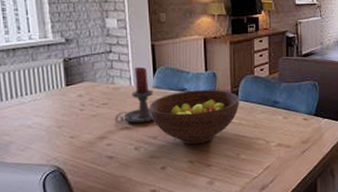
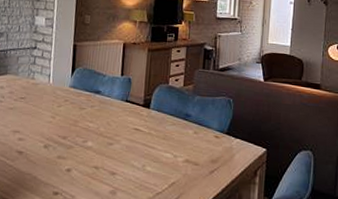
candle holder: present [114,66,154,124] -> none [29,64,70,122]
fruit bowl: present [149,89,240,145] -> none [63,93,152,150]

